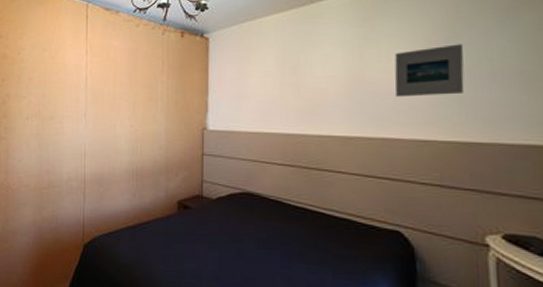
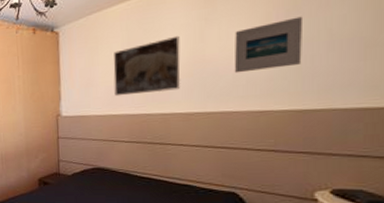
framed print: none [266,52,339,112] -> present [113,35,181,97]

